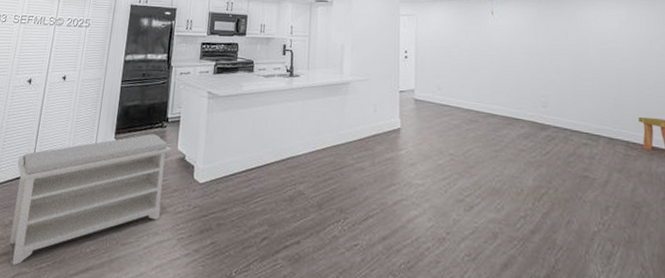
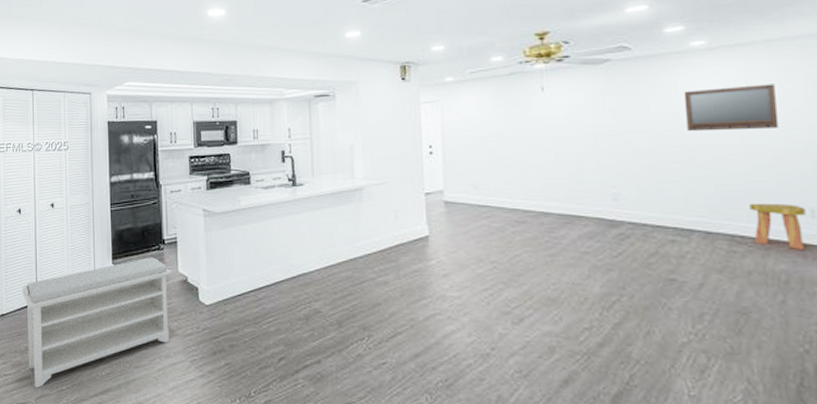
home mirror: none [591,25,656,59] -> present [683,83,779,132]

